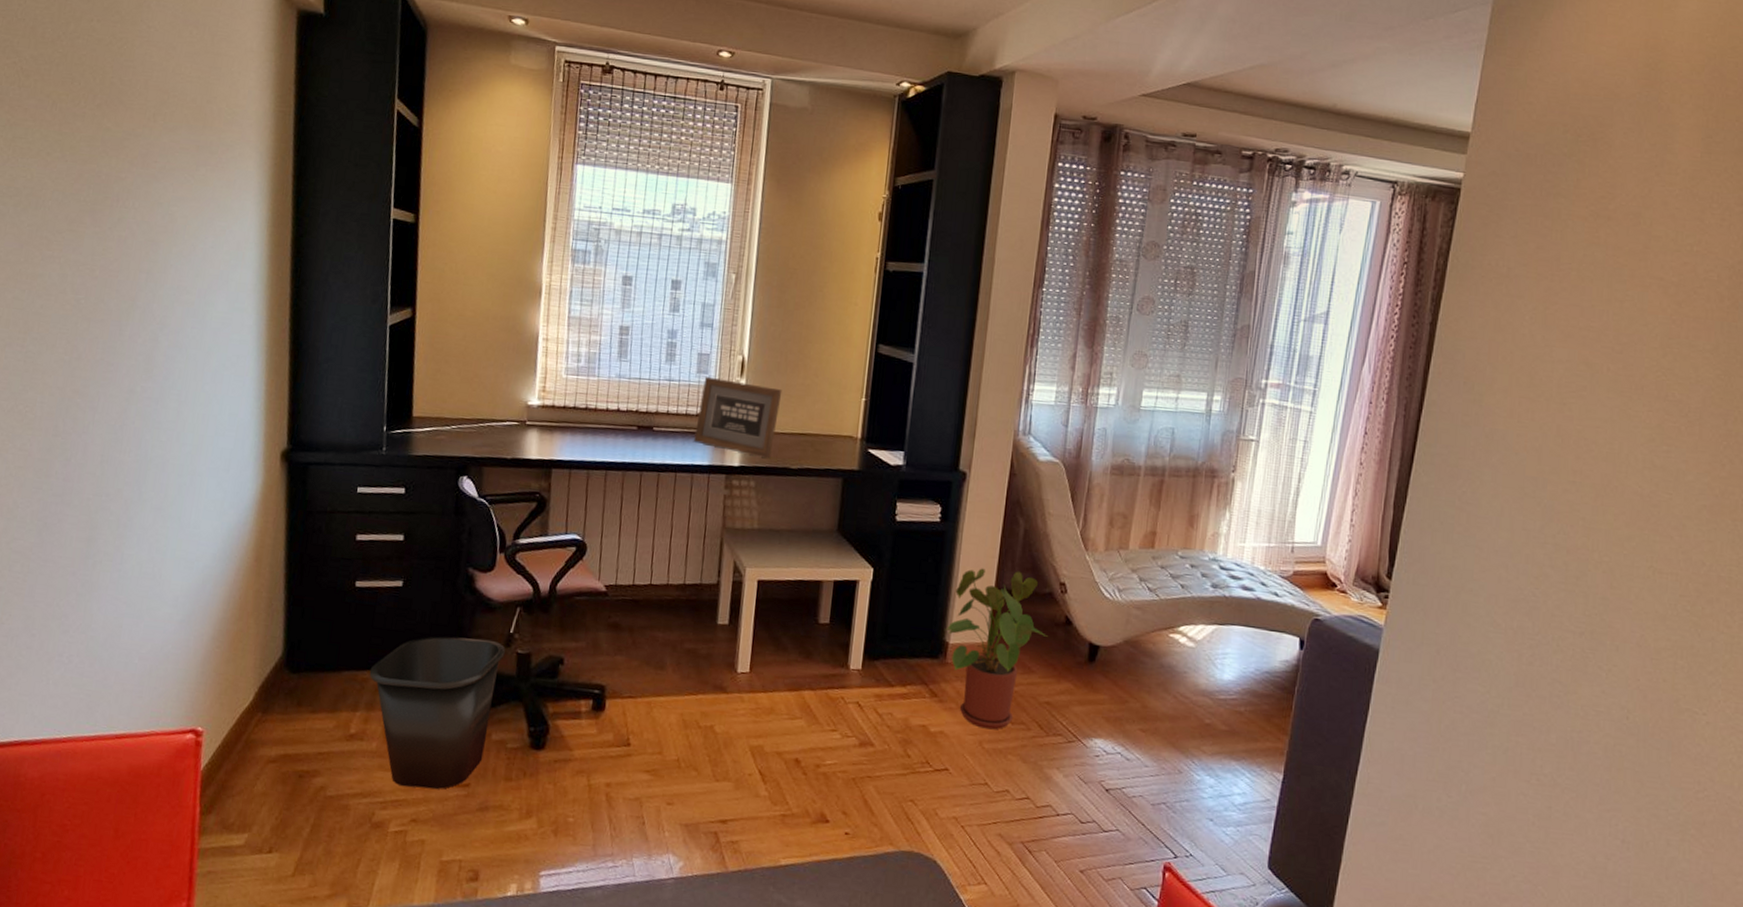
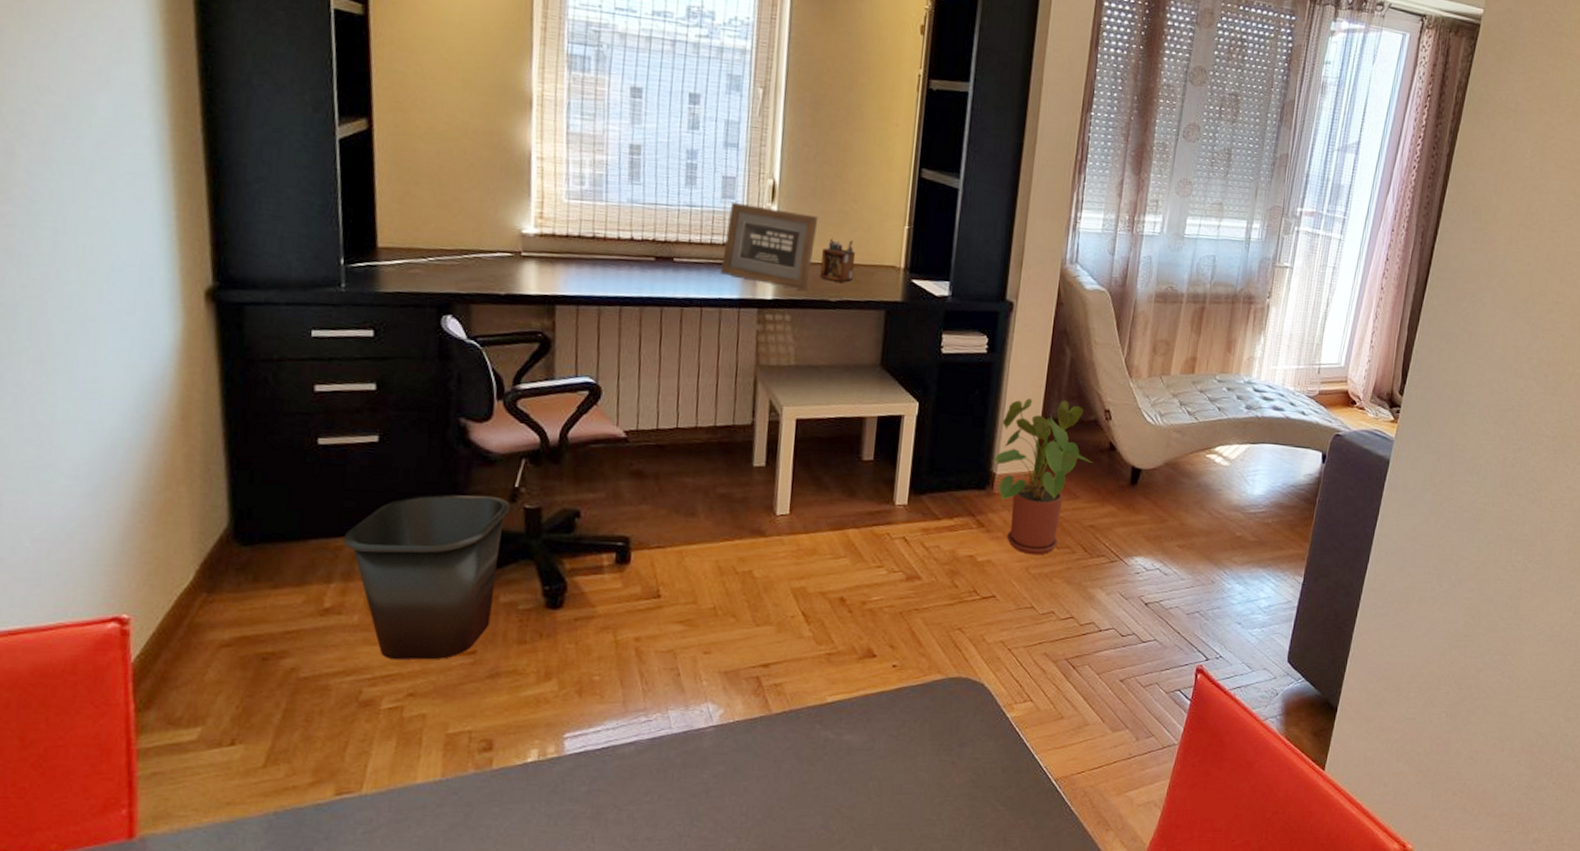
desk organizer: none [783,410,816,451] -> present [820,238,856,283]

